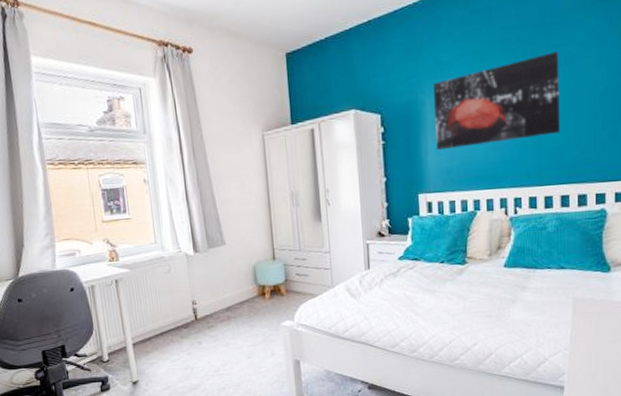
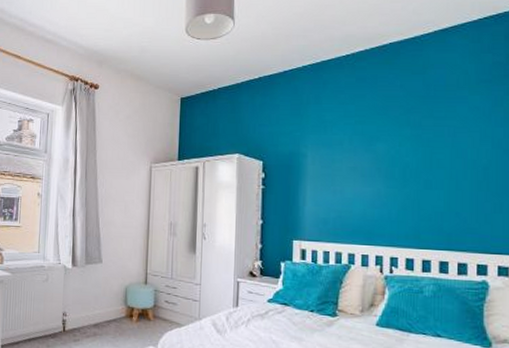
wall art: present [433,51,560,151] -> none [314,123,442,202]

